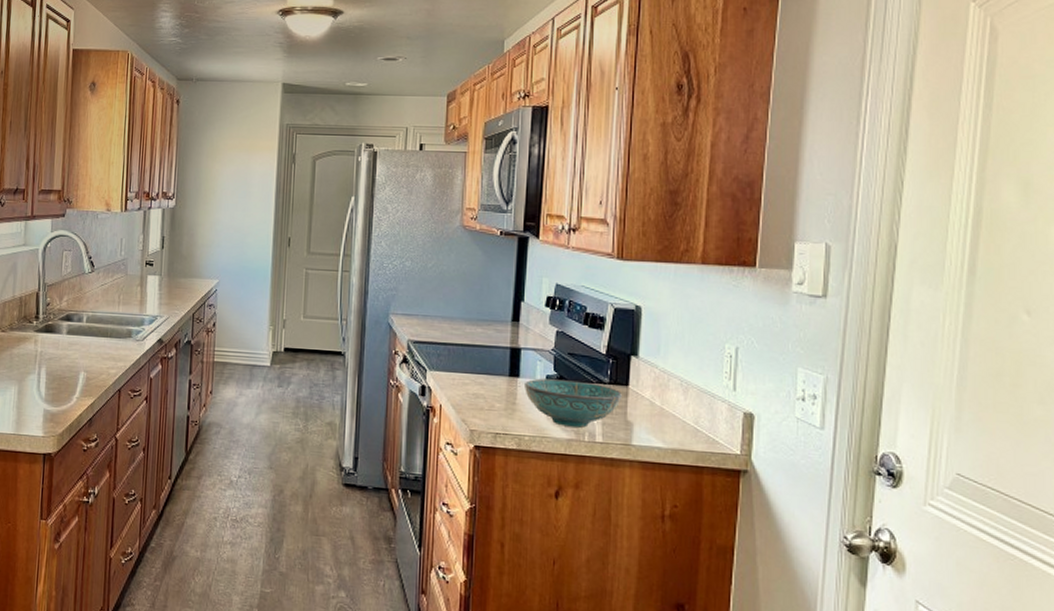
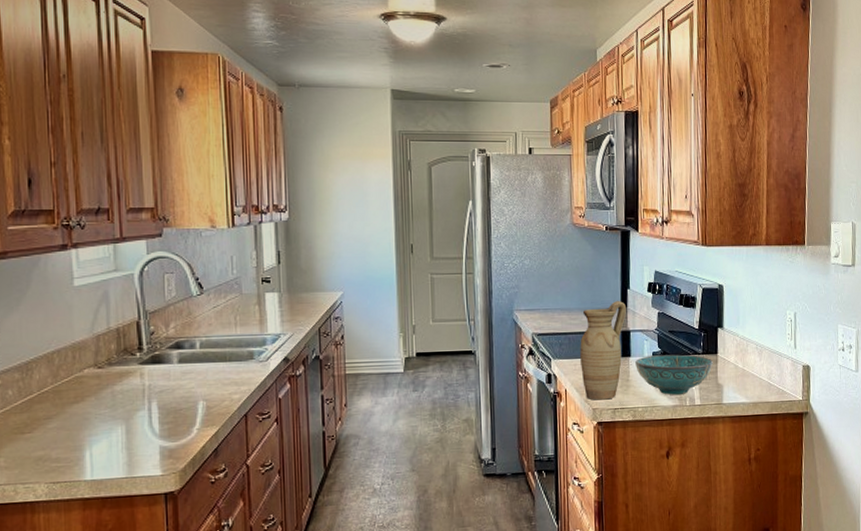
ceramic jug: none [460,314,519,422] -> present [580,301,627,400]

